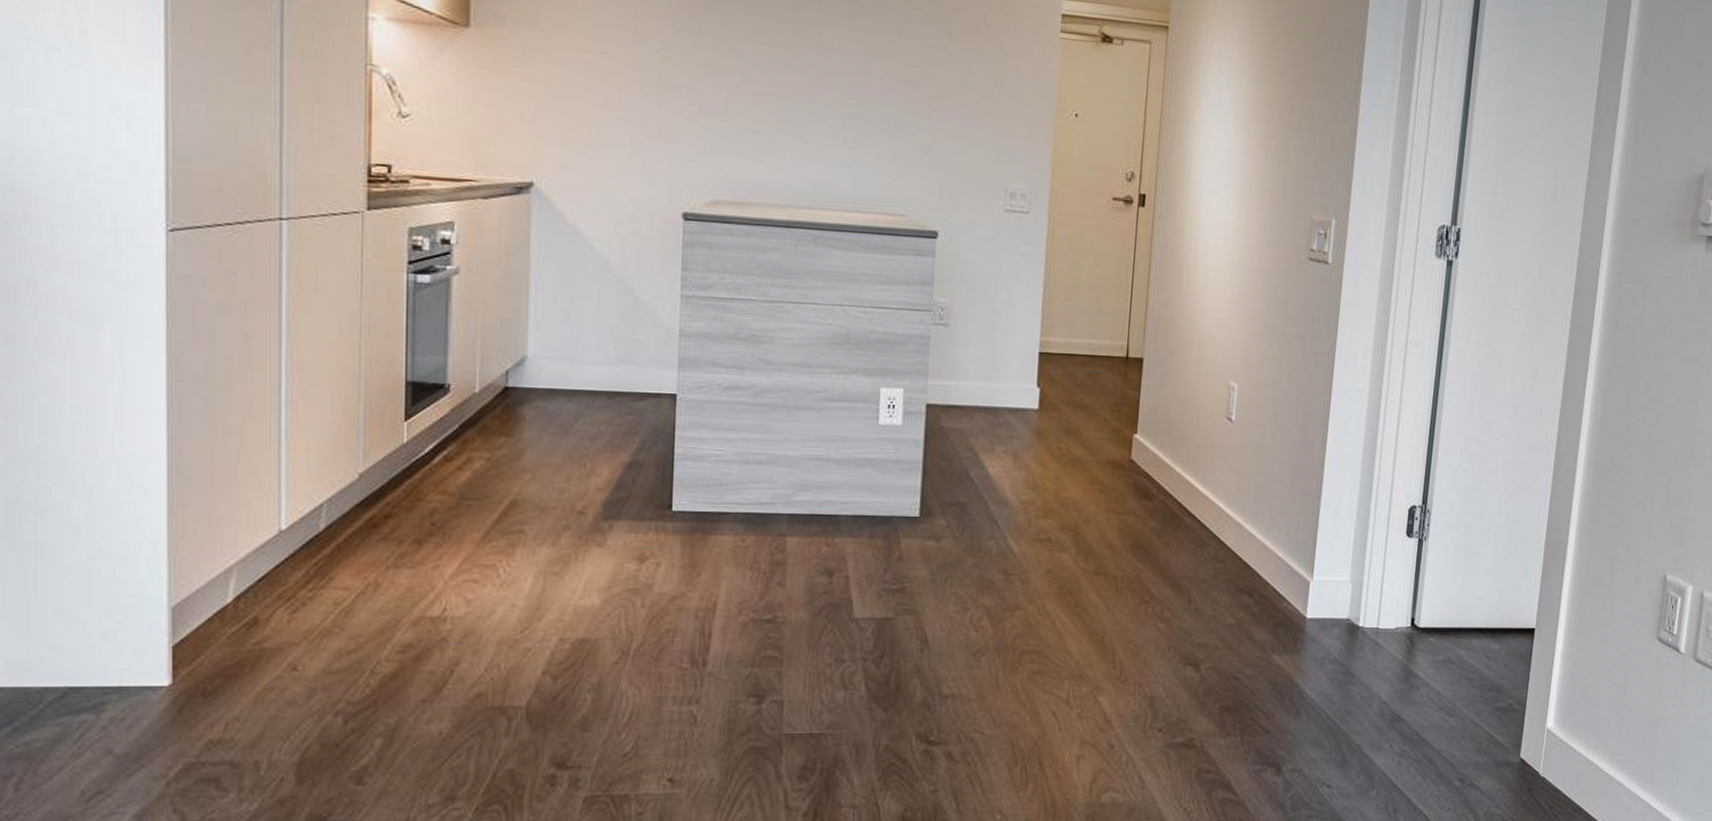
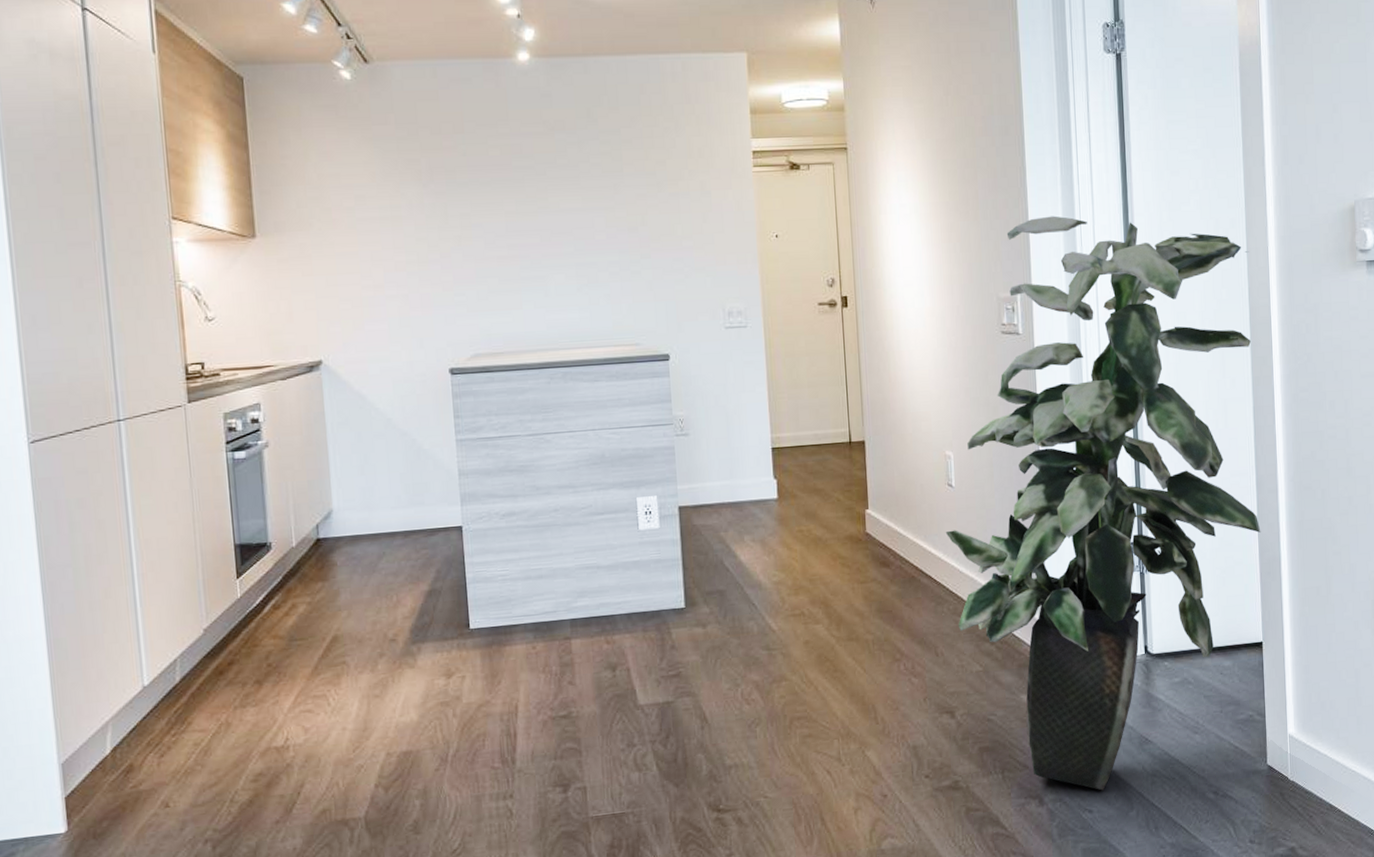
indoor plant: none [1216,137,1586,766] -> present [945,215,1261,791]

